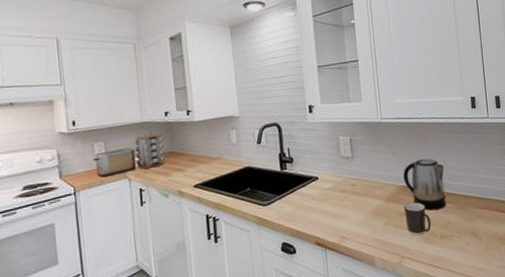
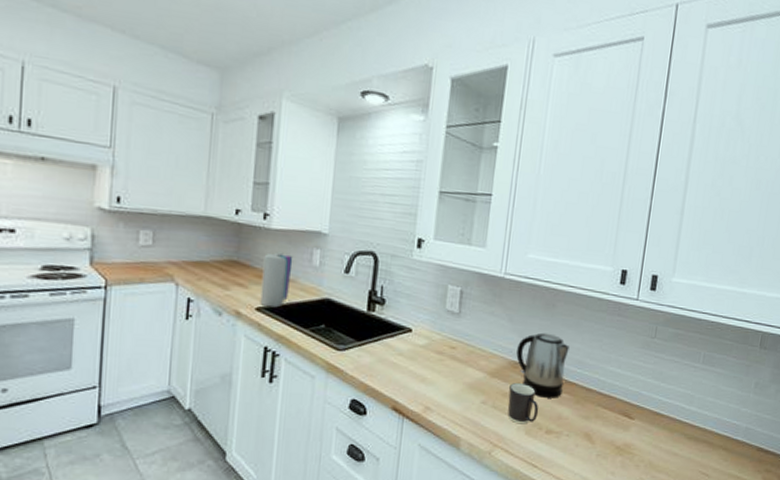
toaster: present [93,147,137,178] -> none [135,242,190,275]
spice rack: present [134,130,165,169] -> none [188,227,228,276]
paper towel holder: none [193,138,218,183] -> present [260,252,293,308]

